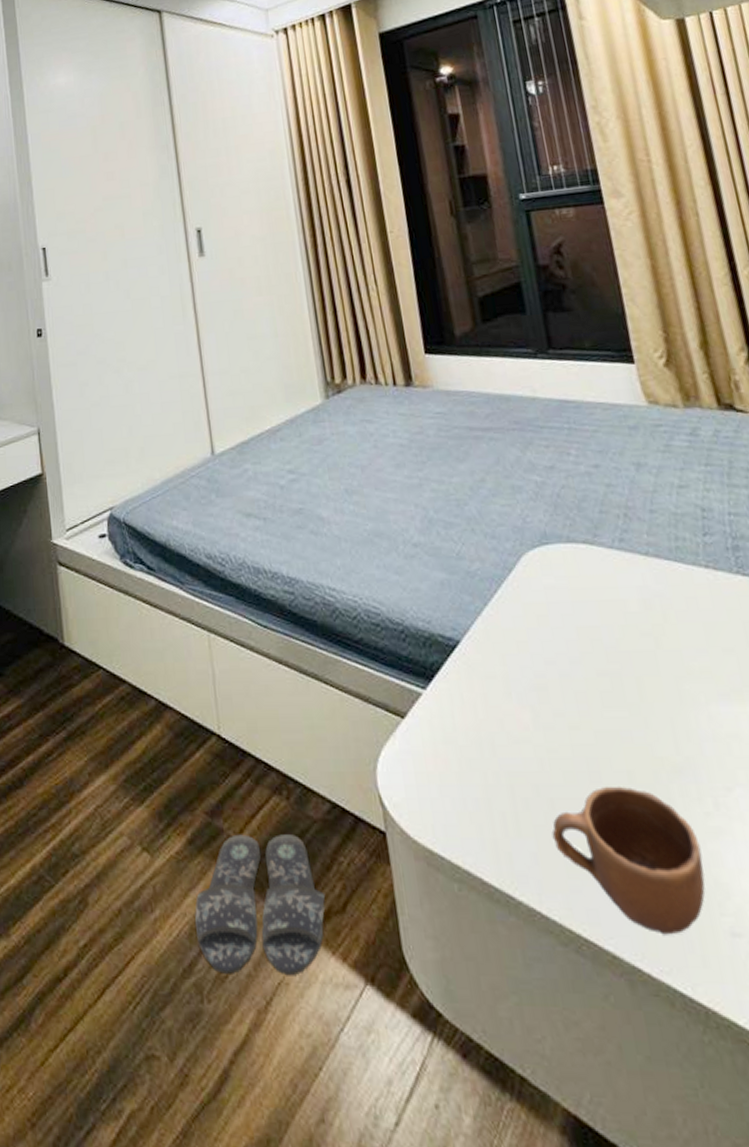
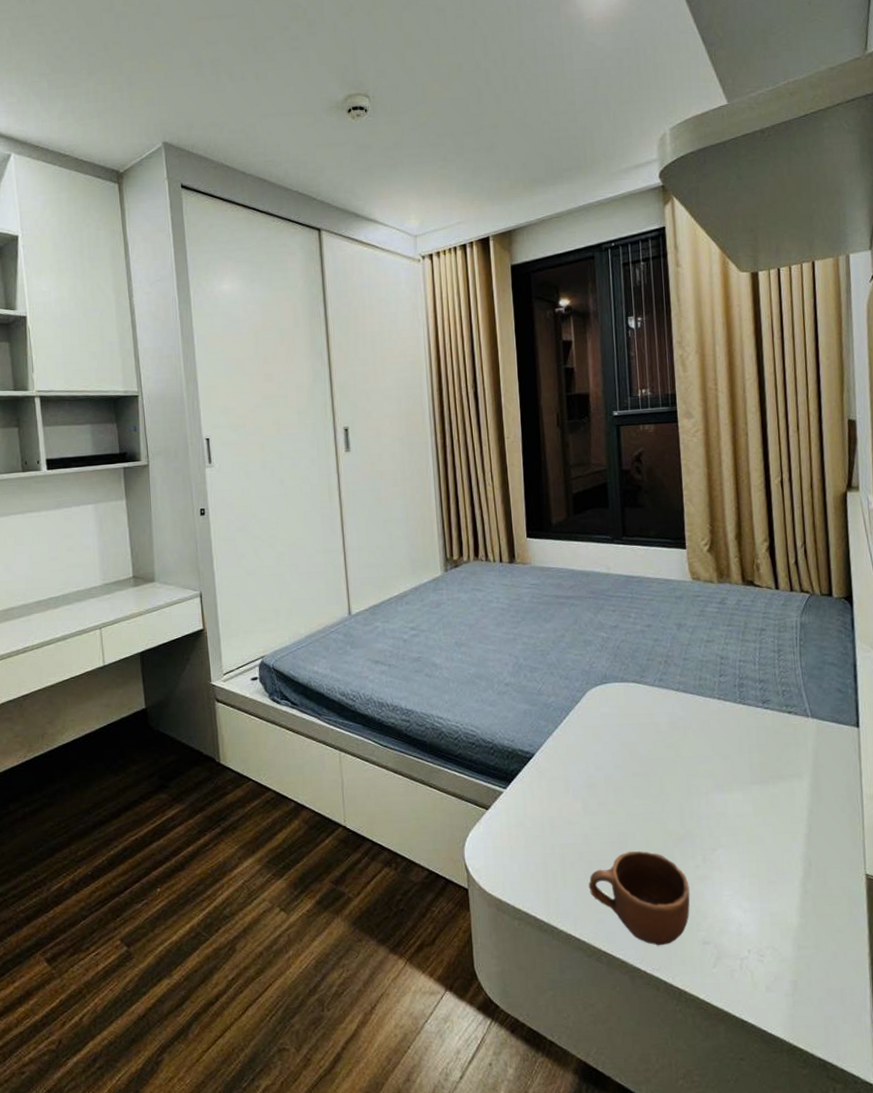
slippers: present [195,834,326,975] -> none [320,894,420,991]

